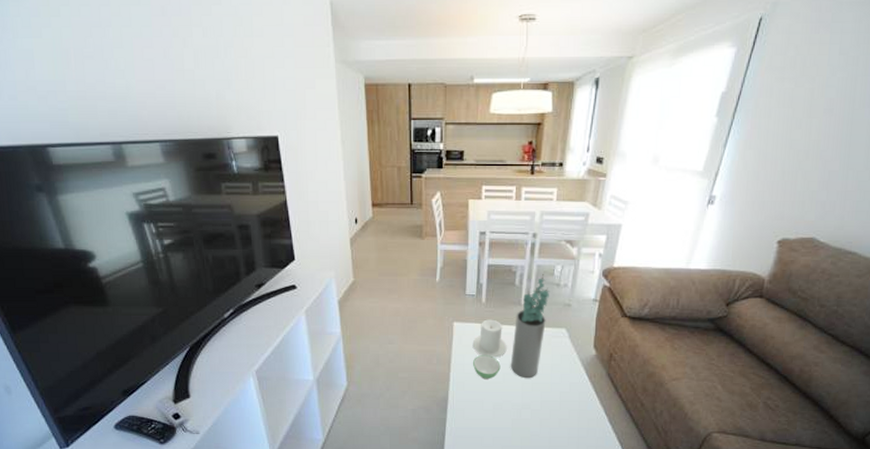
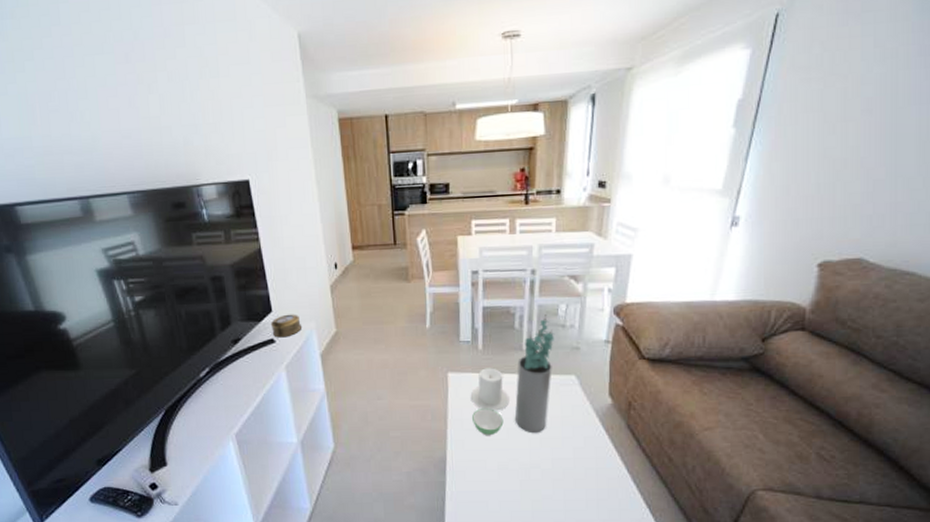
decorative box: none [292,263,322,284] -> present [270,314,301,338]

